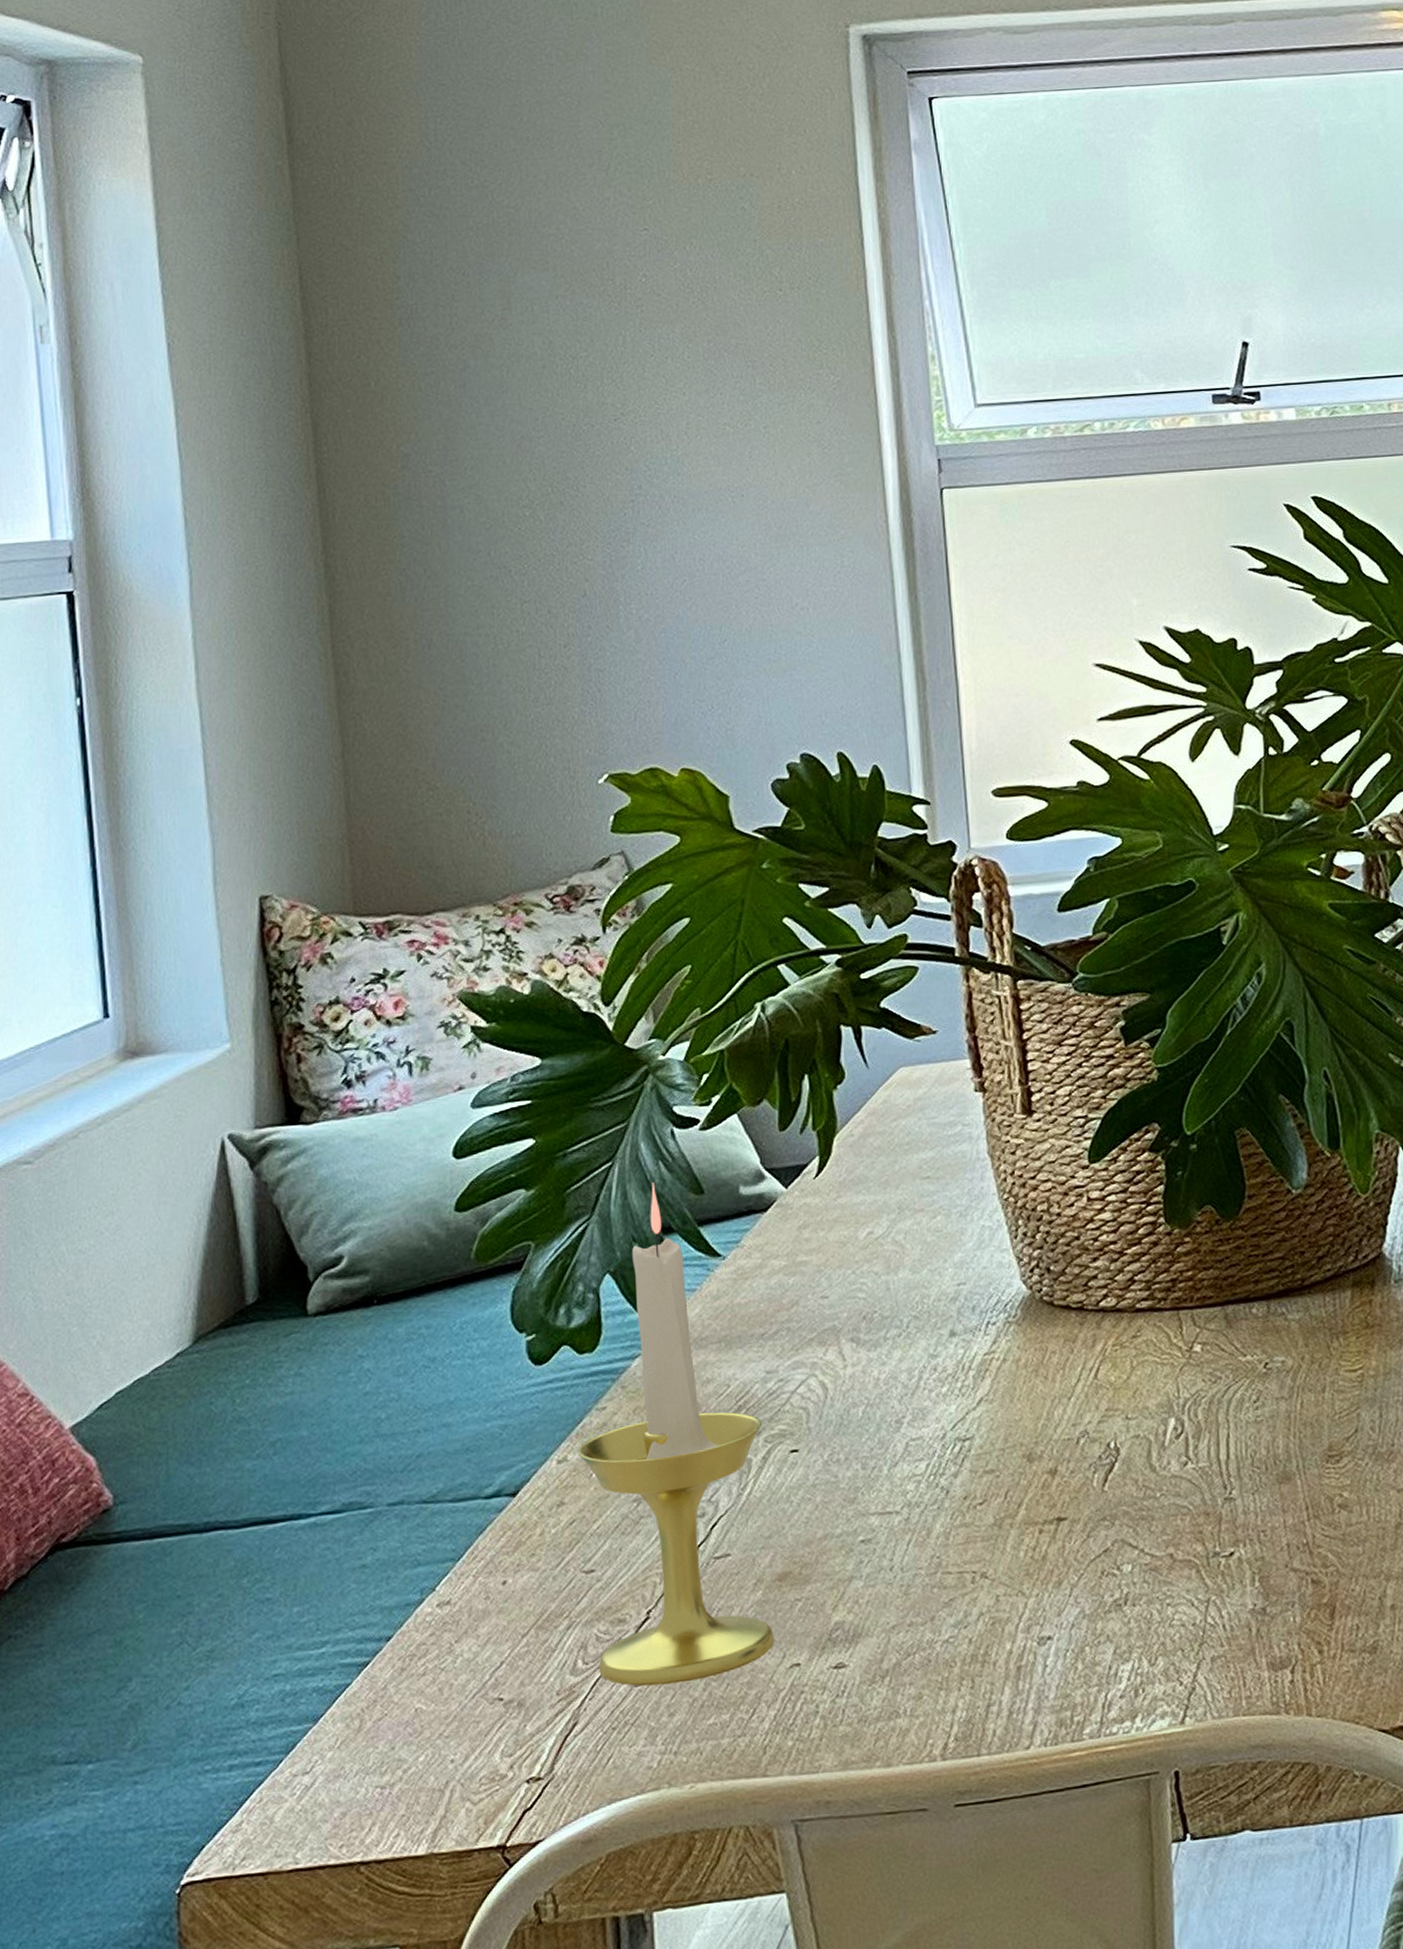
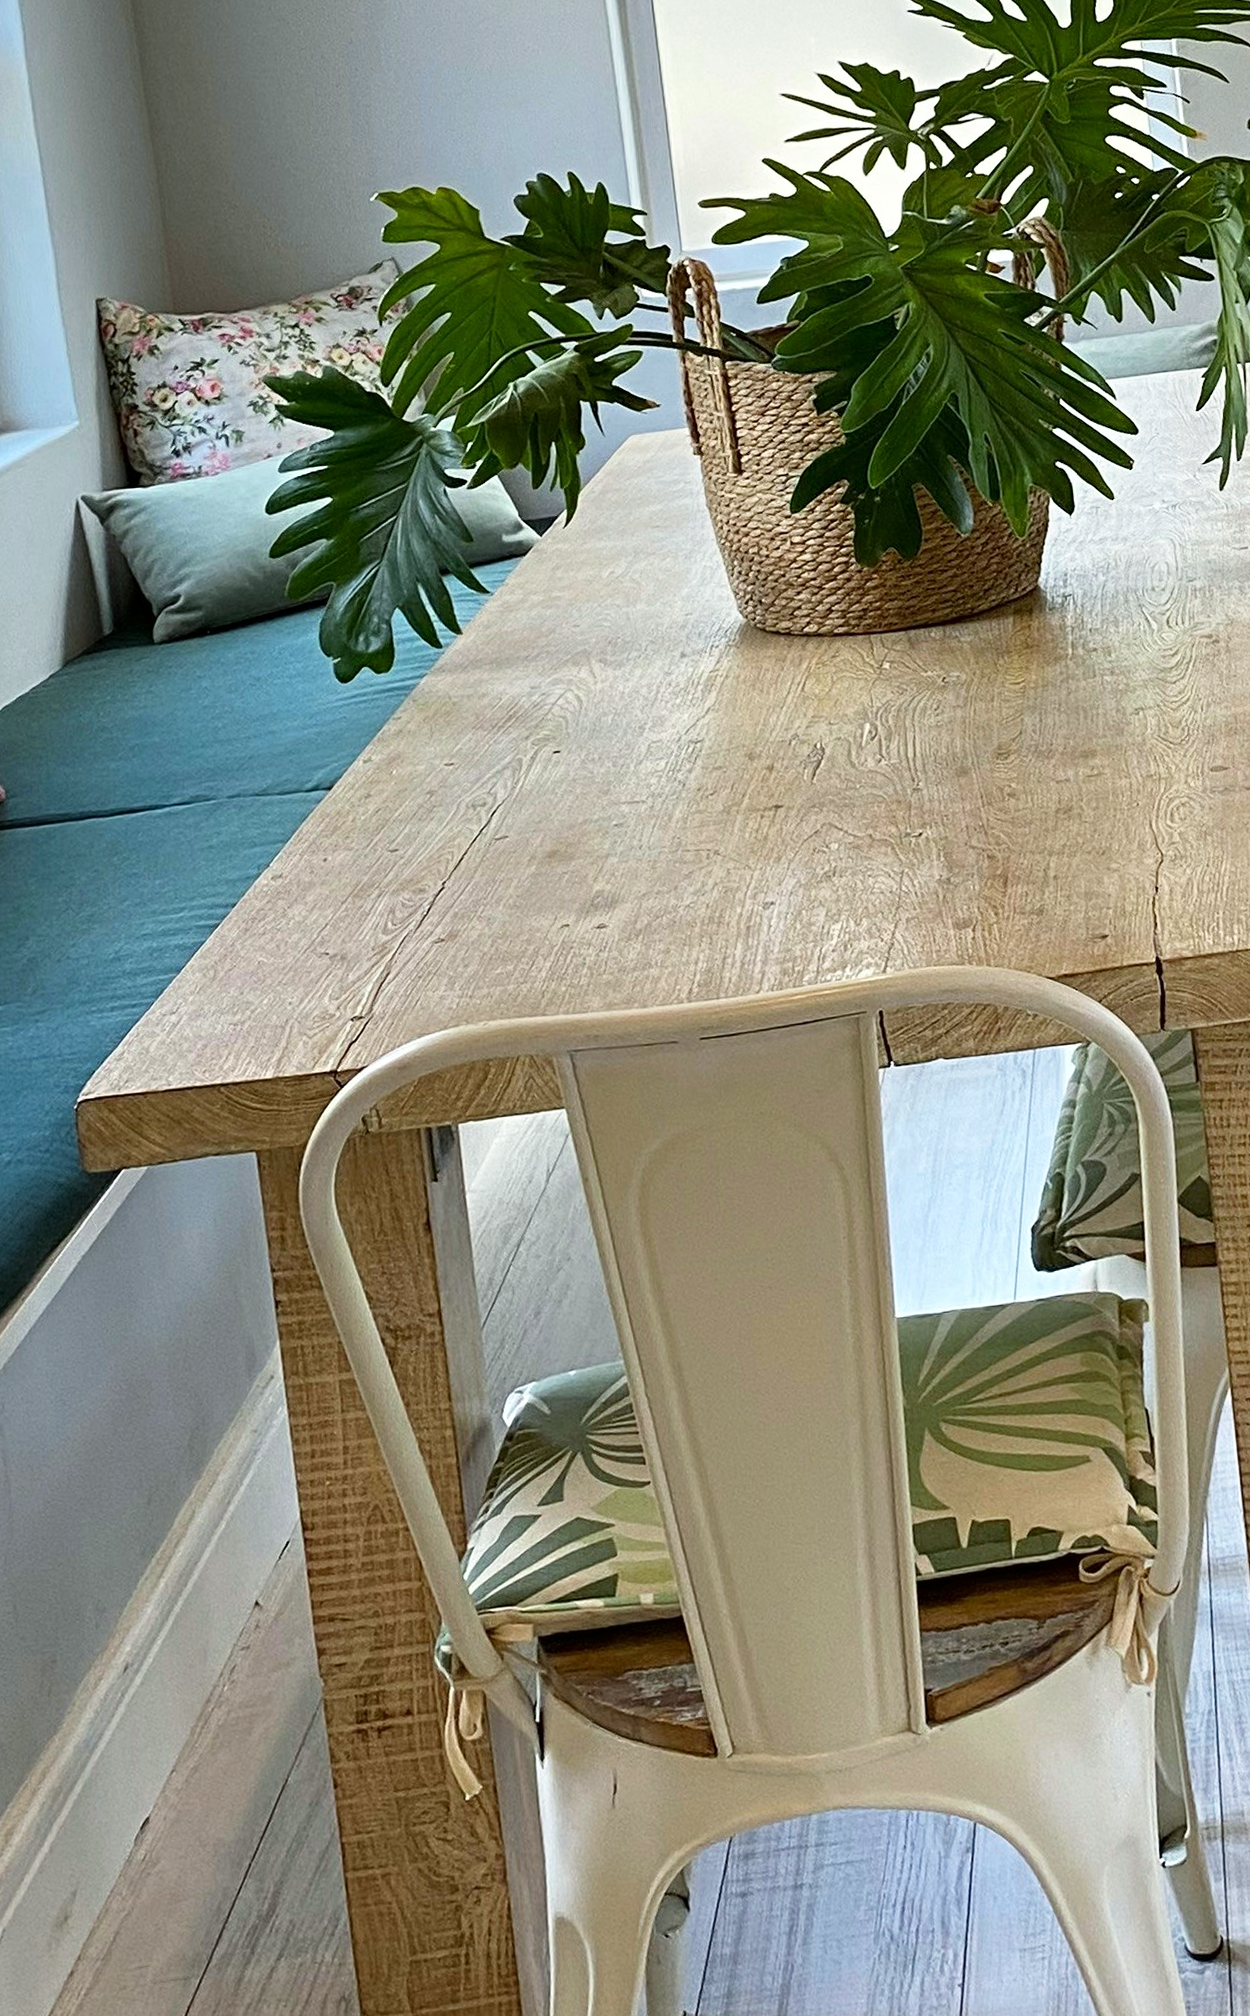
candlestick: present [578,1182,775,1686] -> none [380,532,548,943]

